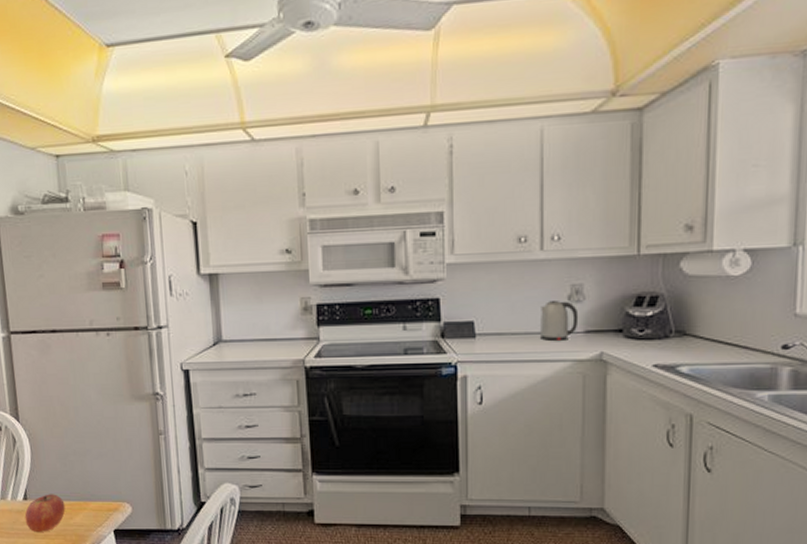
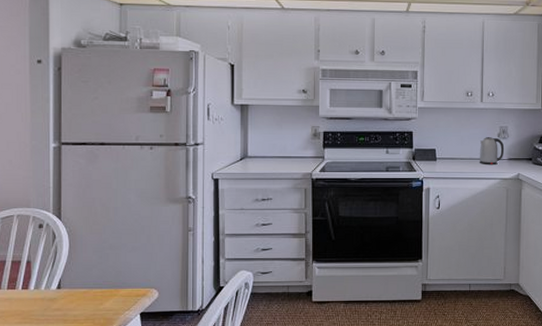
fruit: present [24,494,66,533] -> none [56,283,97,318]

